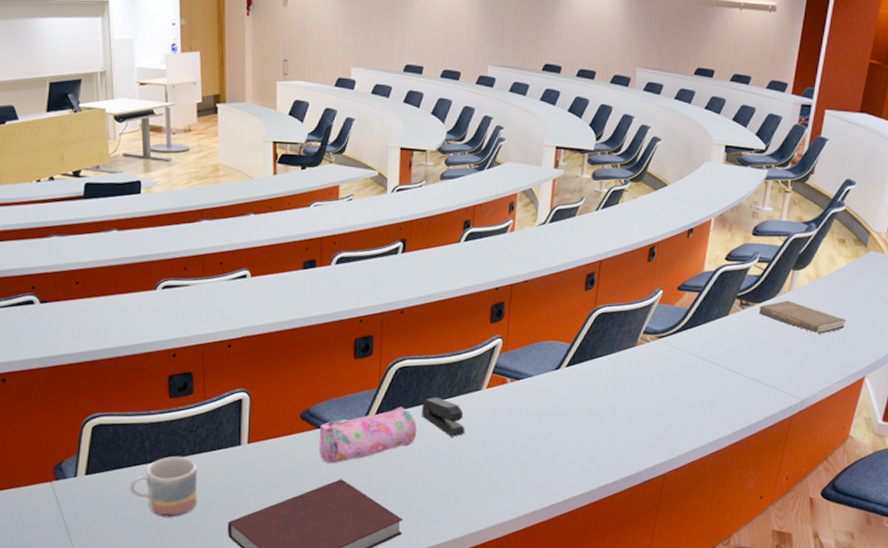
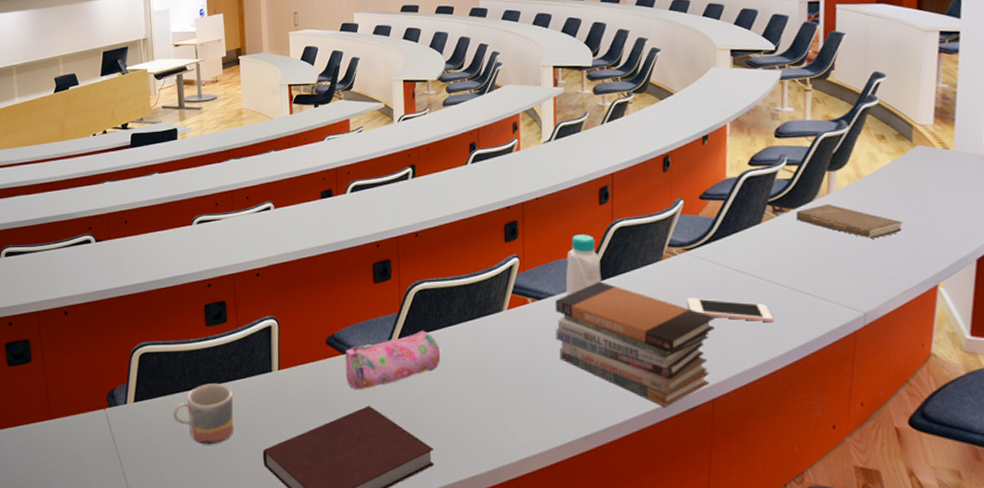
stapler: present [422,396,465,437] -> none [444,319,490,361]
book stack: none [529,364,676,480] -> present [554,281,716,407]
bottle: none [544,318,580,377] -> present [565,234,601,295]
cell phone: none [653,382,726,407] -> present [686,298,773,323]

